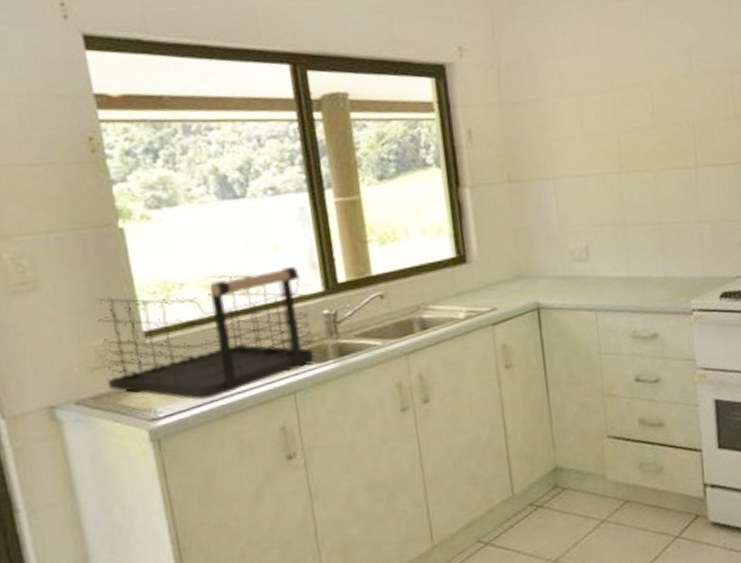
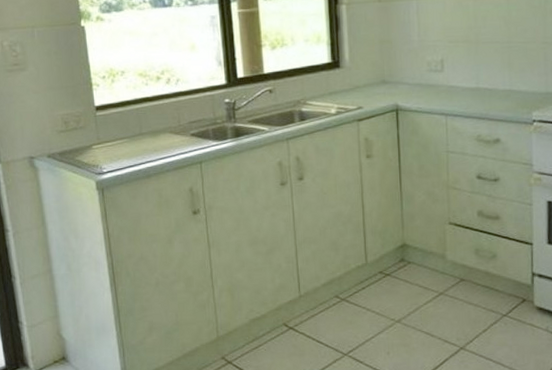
dish rack: present [95,265,314,400] -> none [63,62,217,162]

